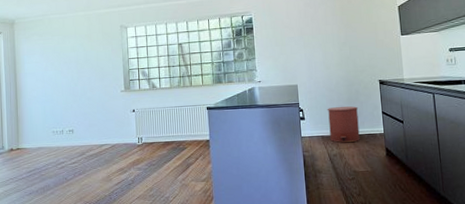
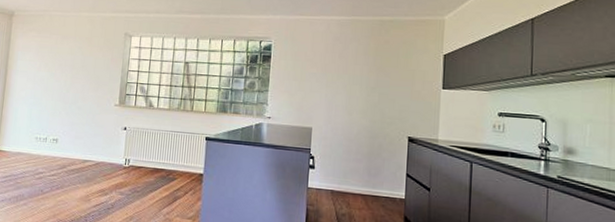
trash can: present [327,106,360,143] -> none [341,159,379,203]

